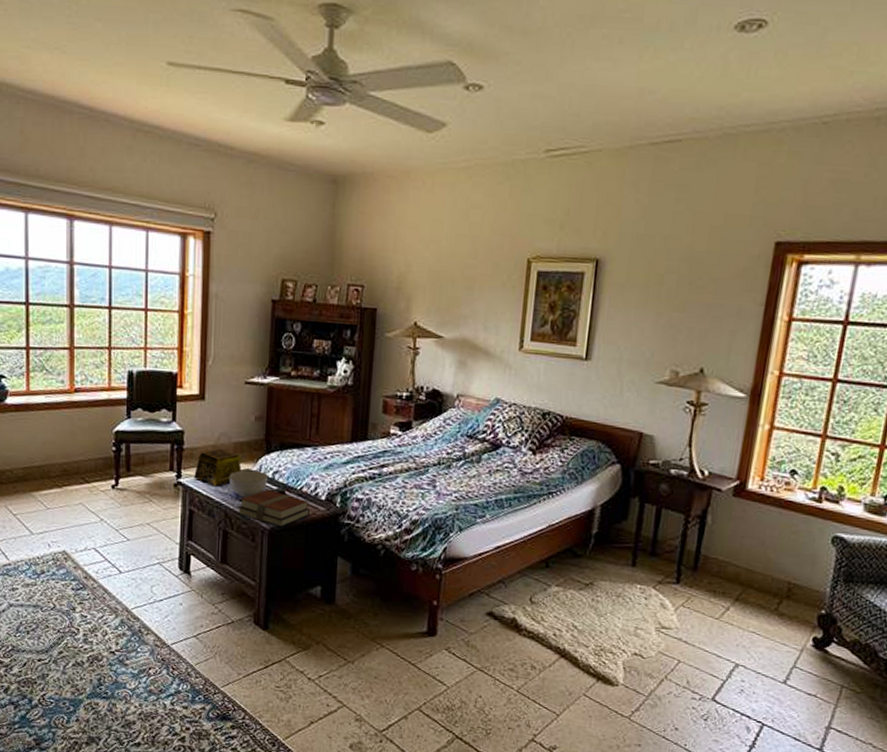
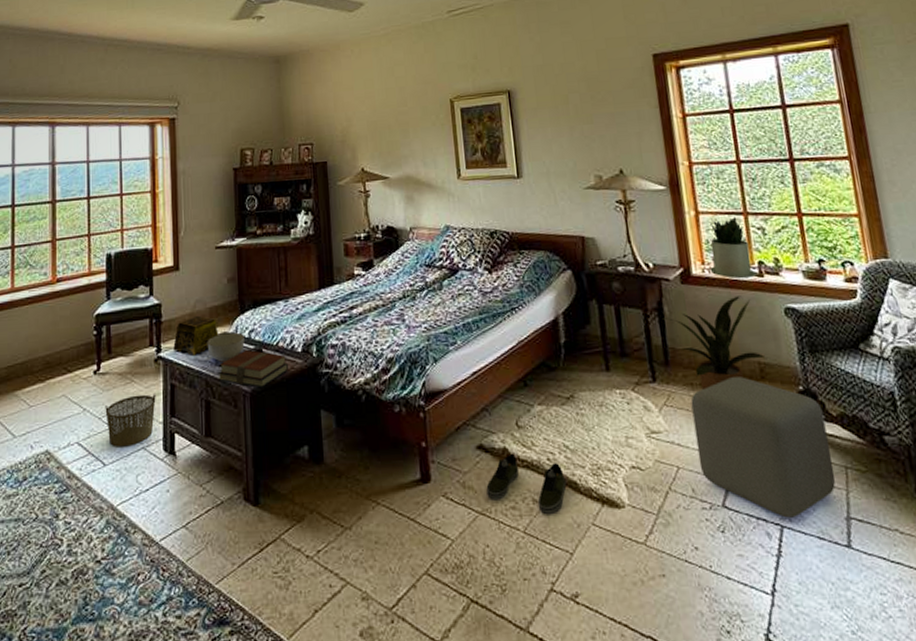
basket: none [122,514,174,560] -> present [105,394,156,447]
shoe: none [488,624,568,680] -> present [486,454,567,514]
pouf: none [700,591,838,719] -> present [690,377,836,518]
house plant: none [702,517,799,598] -> present [662,295,766,390]
planter: none [767,434,817,502] -> present [708,216,756,279]

